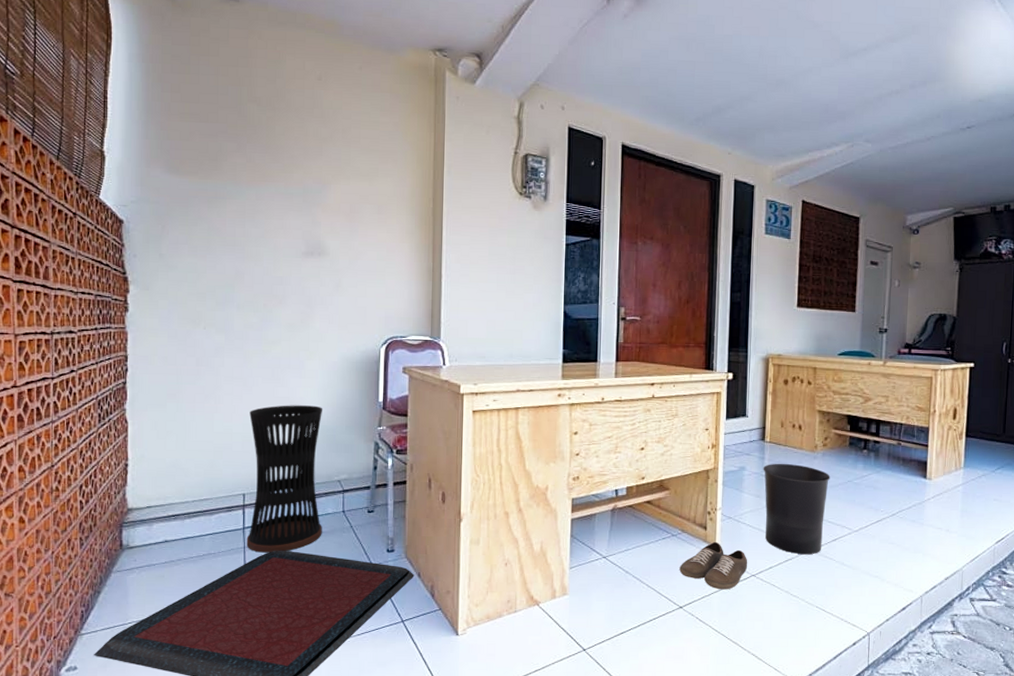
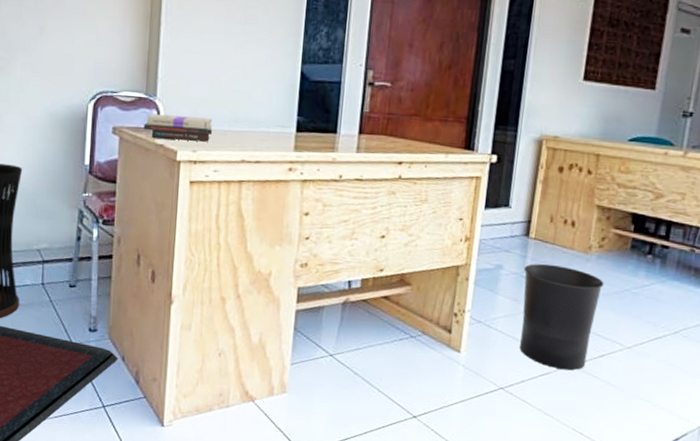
books: none [430,354,490,376] -> present [143,114,213,142]
shoe: present [679,541,748,590] -> none [416,347,497,402]

